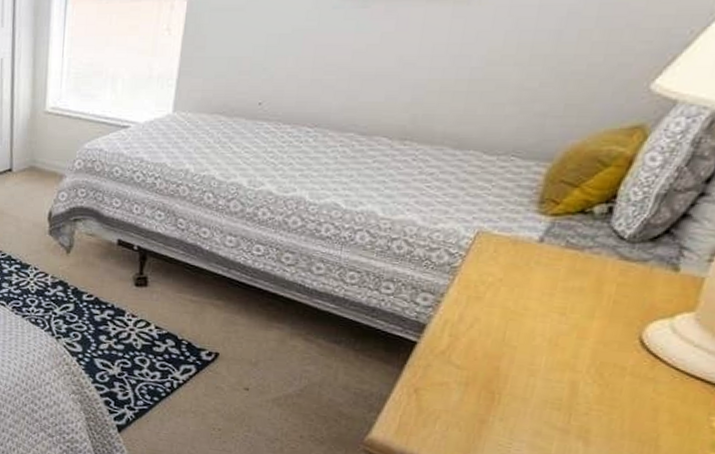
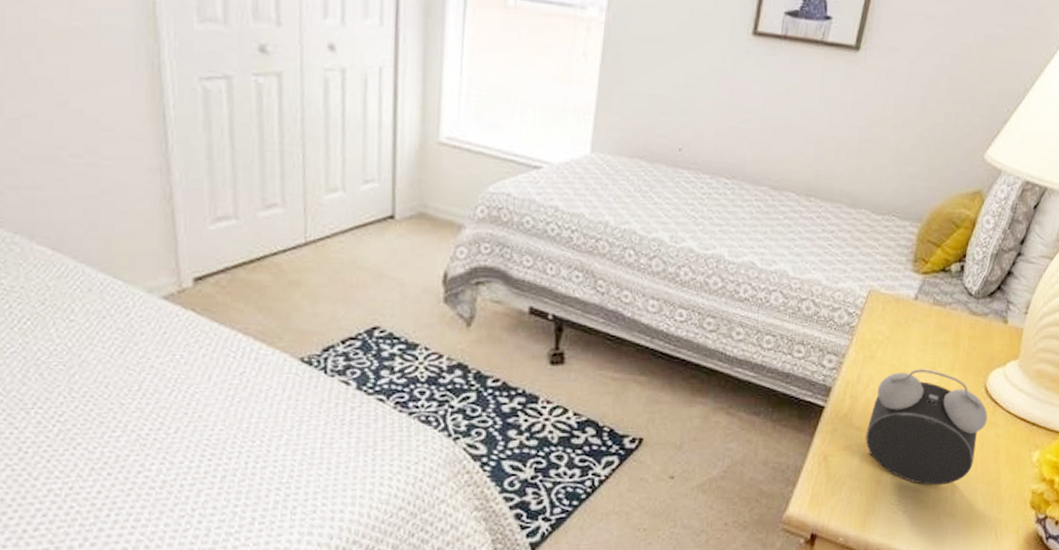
alarm clock: none [467,313,643,436] -> present [865,369,988,486]

